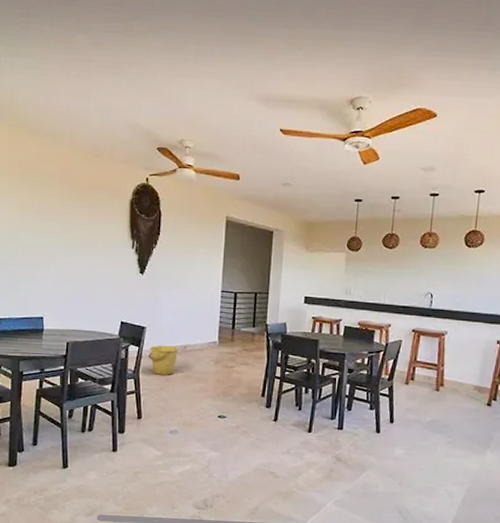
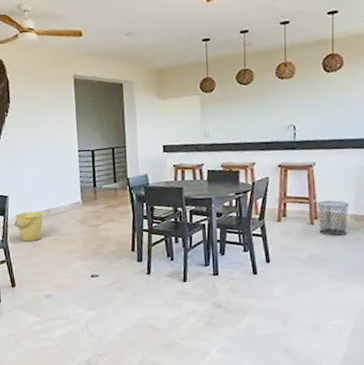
waste bin: none [443,368,475,405] -> present [316,199,350,236]

